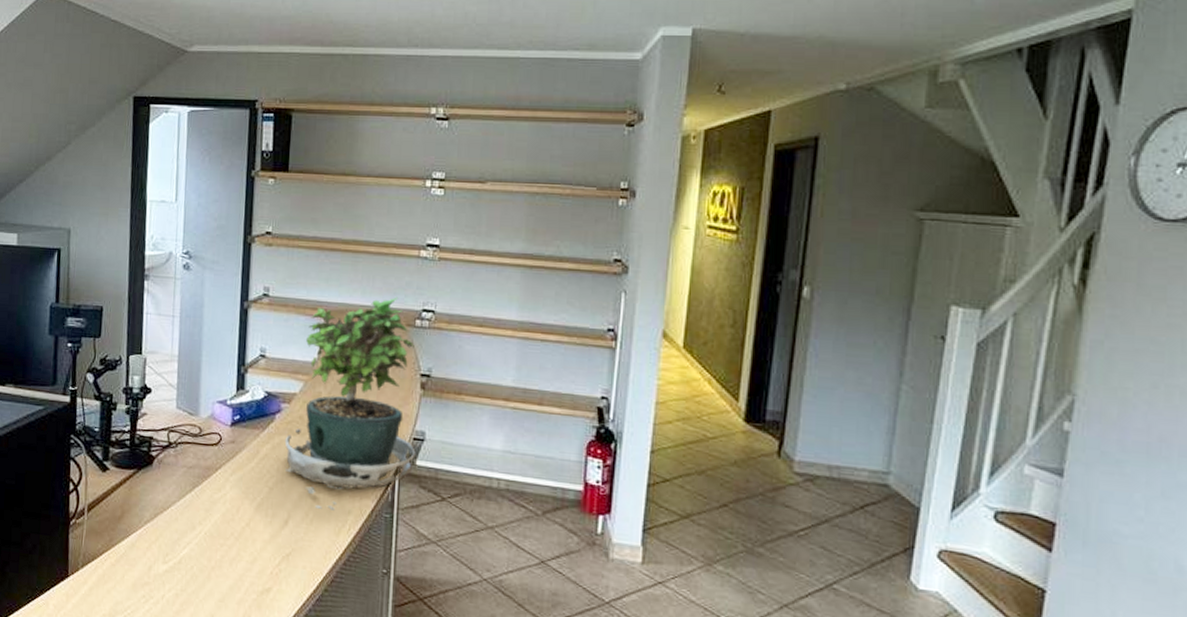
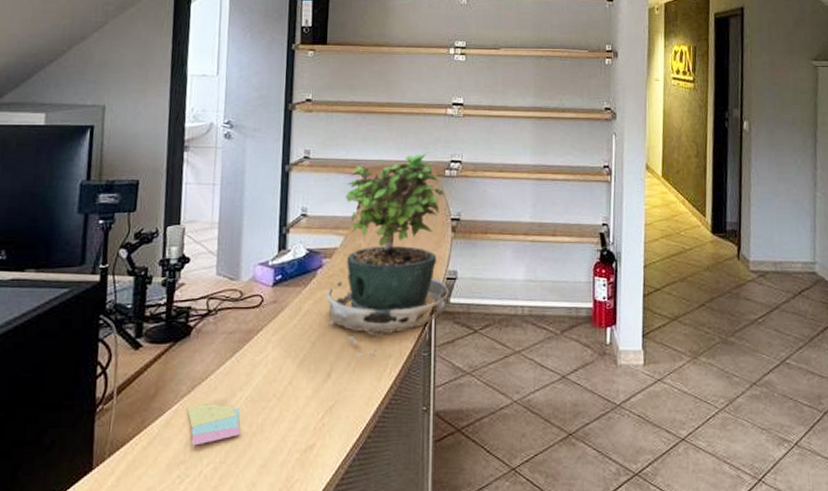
sticky notes: none [150,532,200,571] -> present [186,404,241,446]

